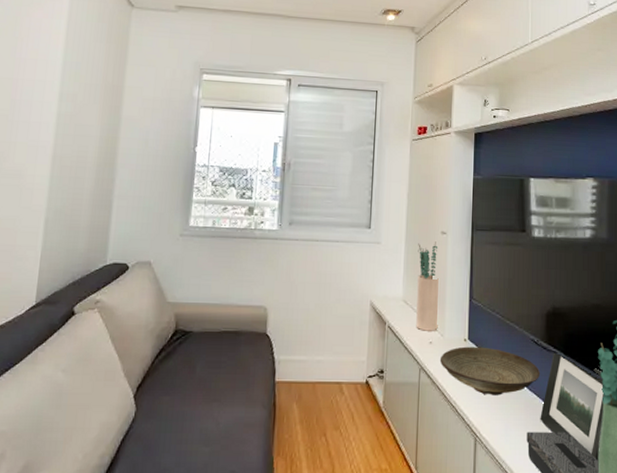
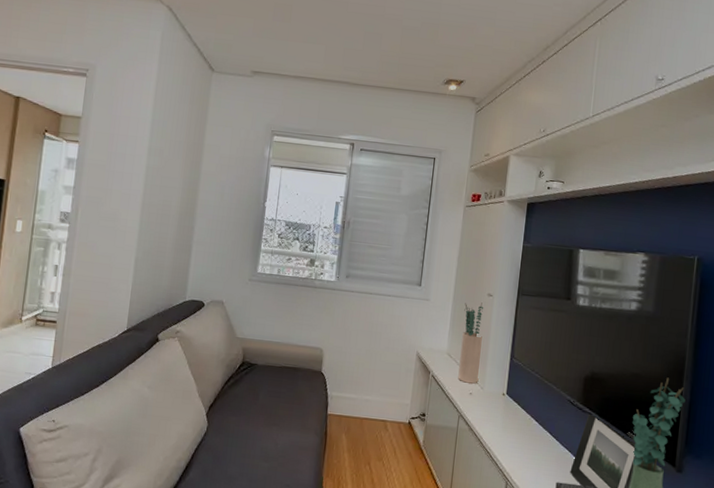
decorative bowl: present [439,346,541,395] -> none [478,400,574,447]

